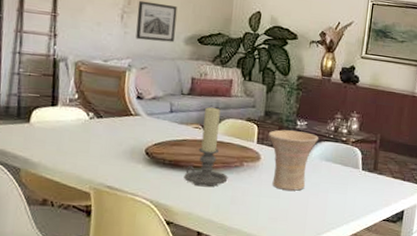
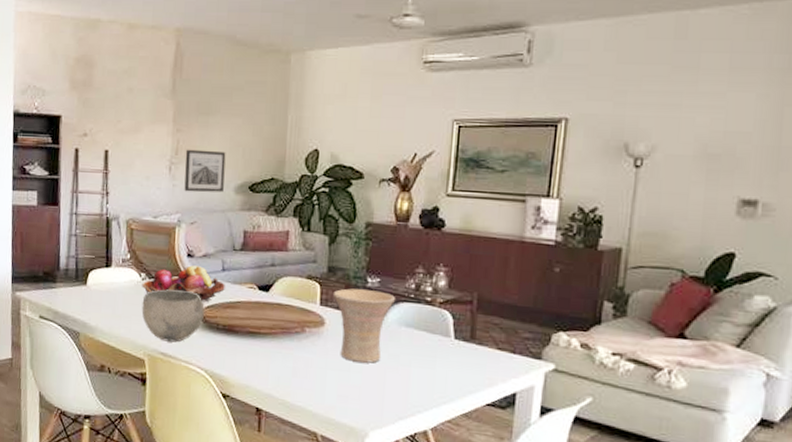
bowl: none [88,128,152,177] -> present [141,289,204,343]
fruit basket: none [89,107,174,140] -> present [142,265,226,302]
candle holder: present [184,107,228,187] -> none [239,263,288,357]

